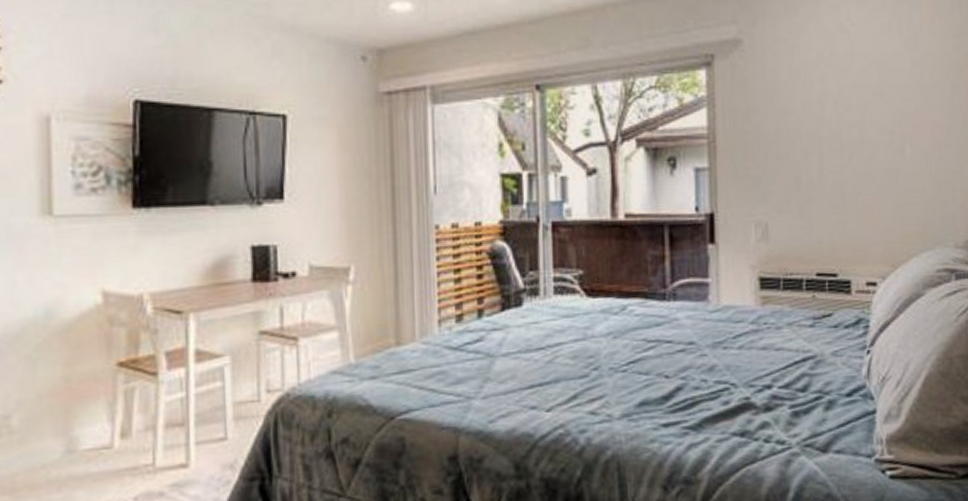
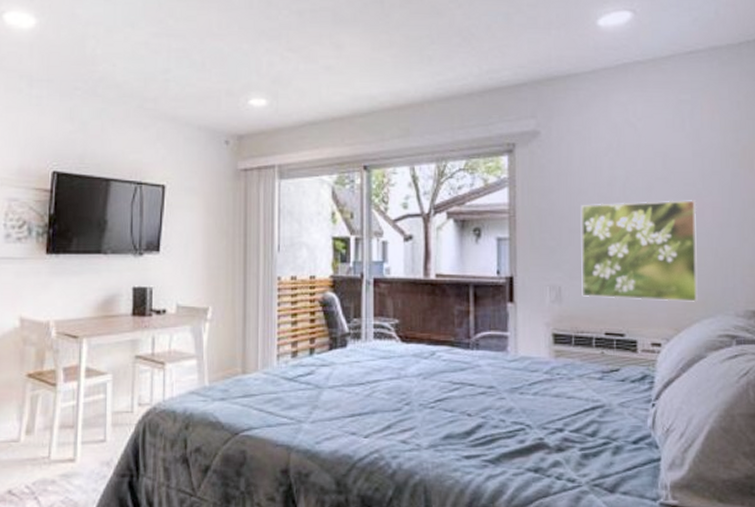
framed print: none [788,117,916,234] -> present [580,200,698,302]

